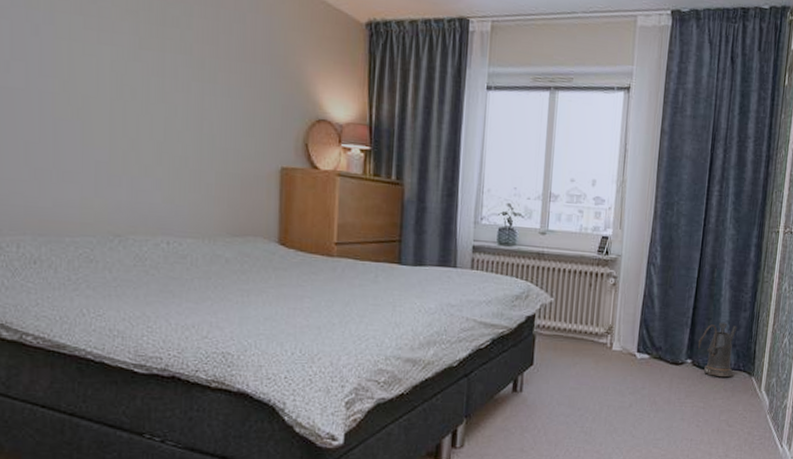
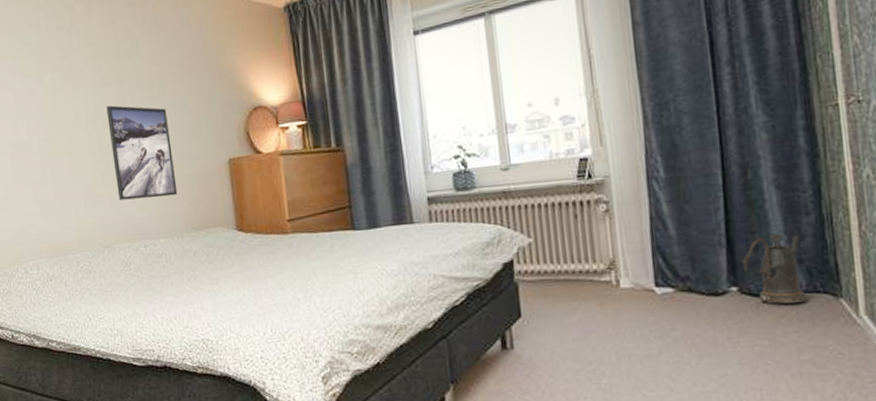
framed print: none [139,74,217,194] -> present [106,105,178,201]

